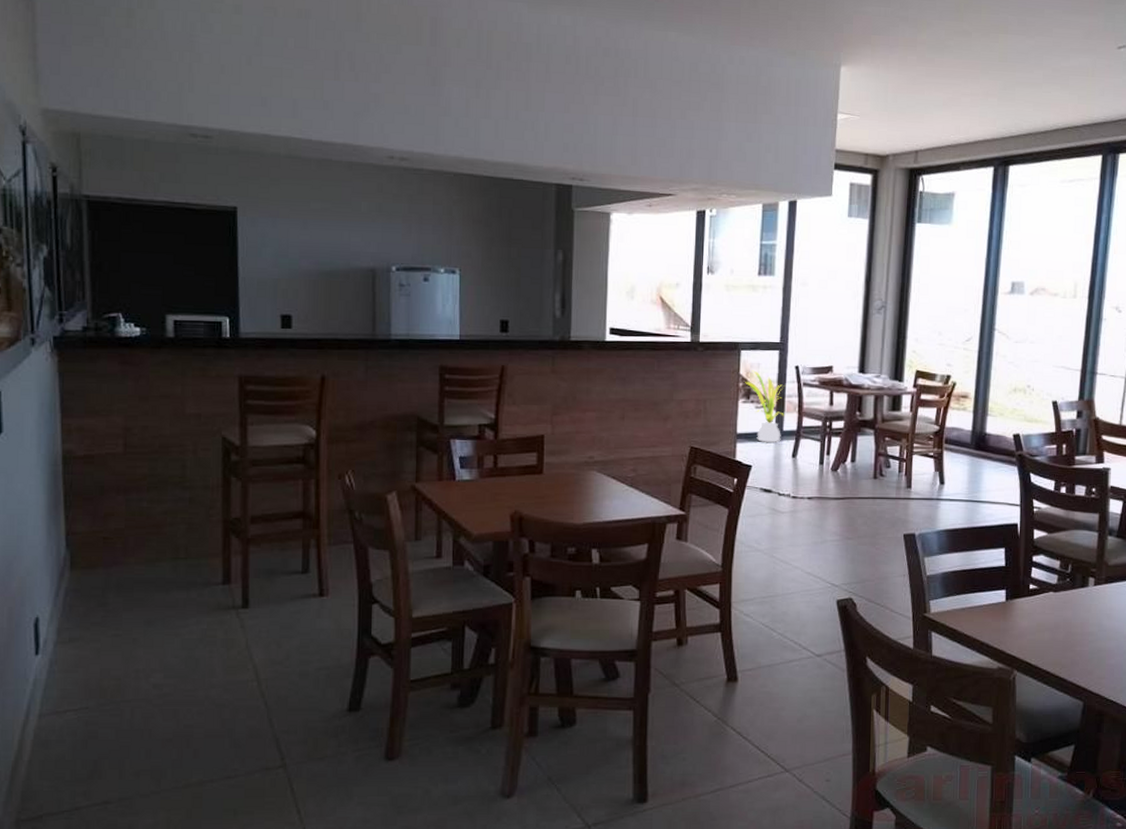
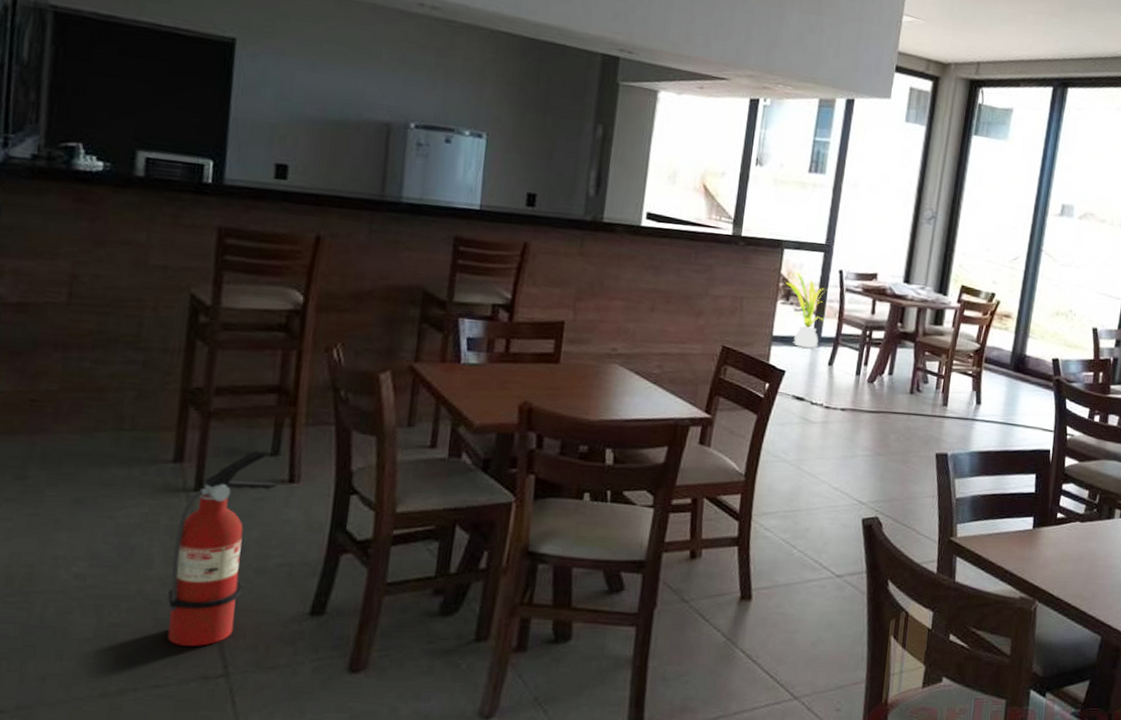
fire extinguisher: none [230,570,310,742] -> present [167,450,277,646]

